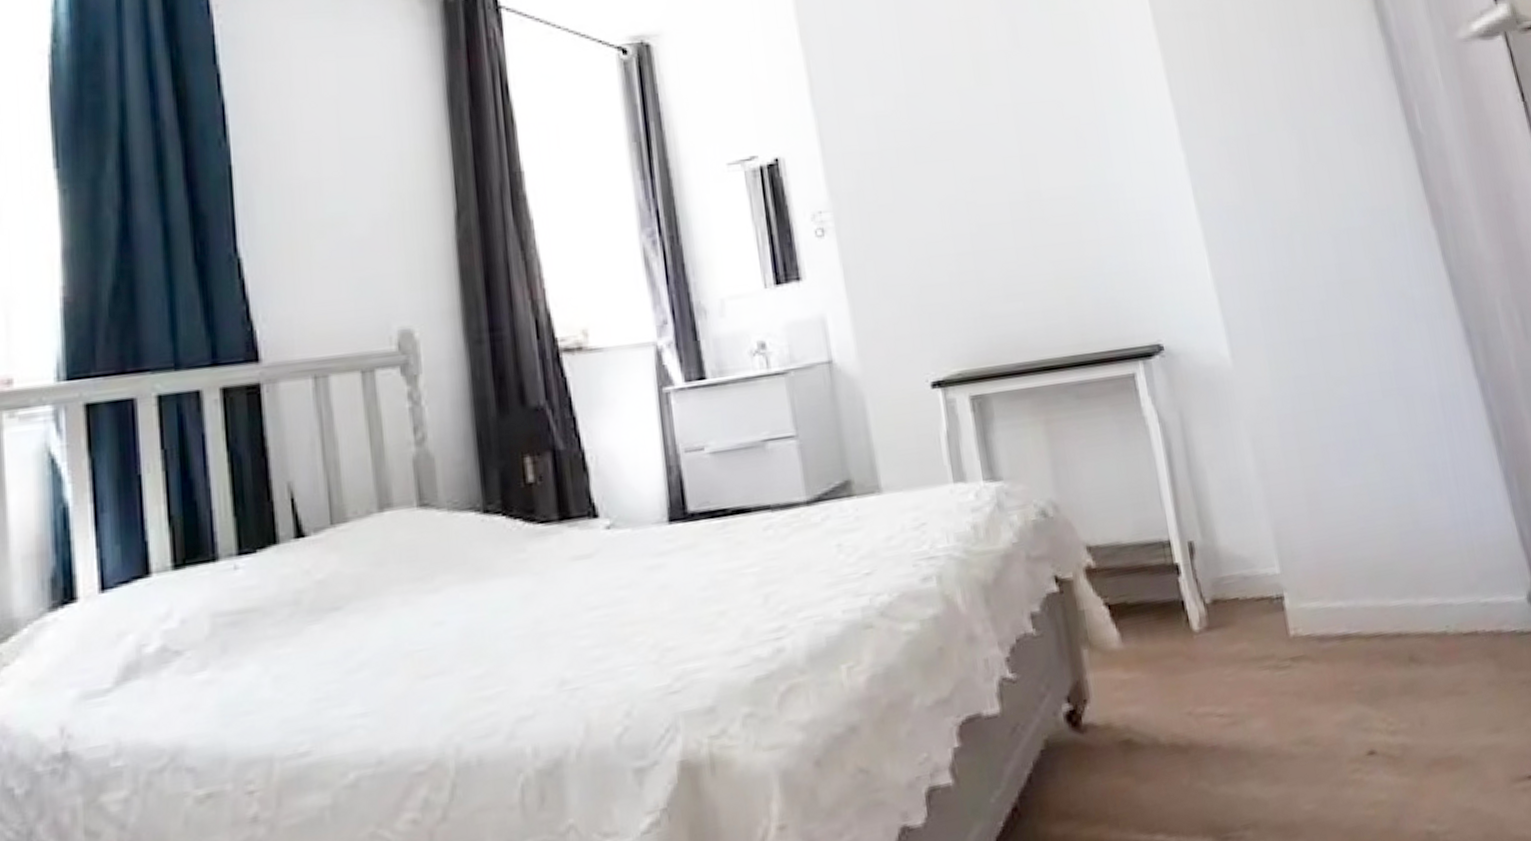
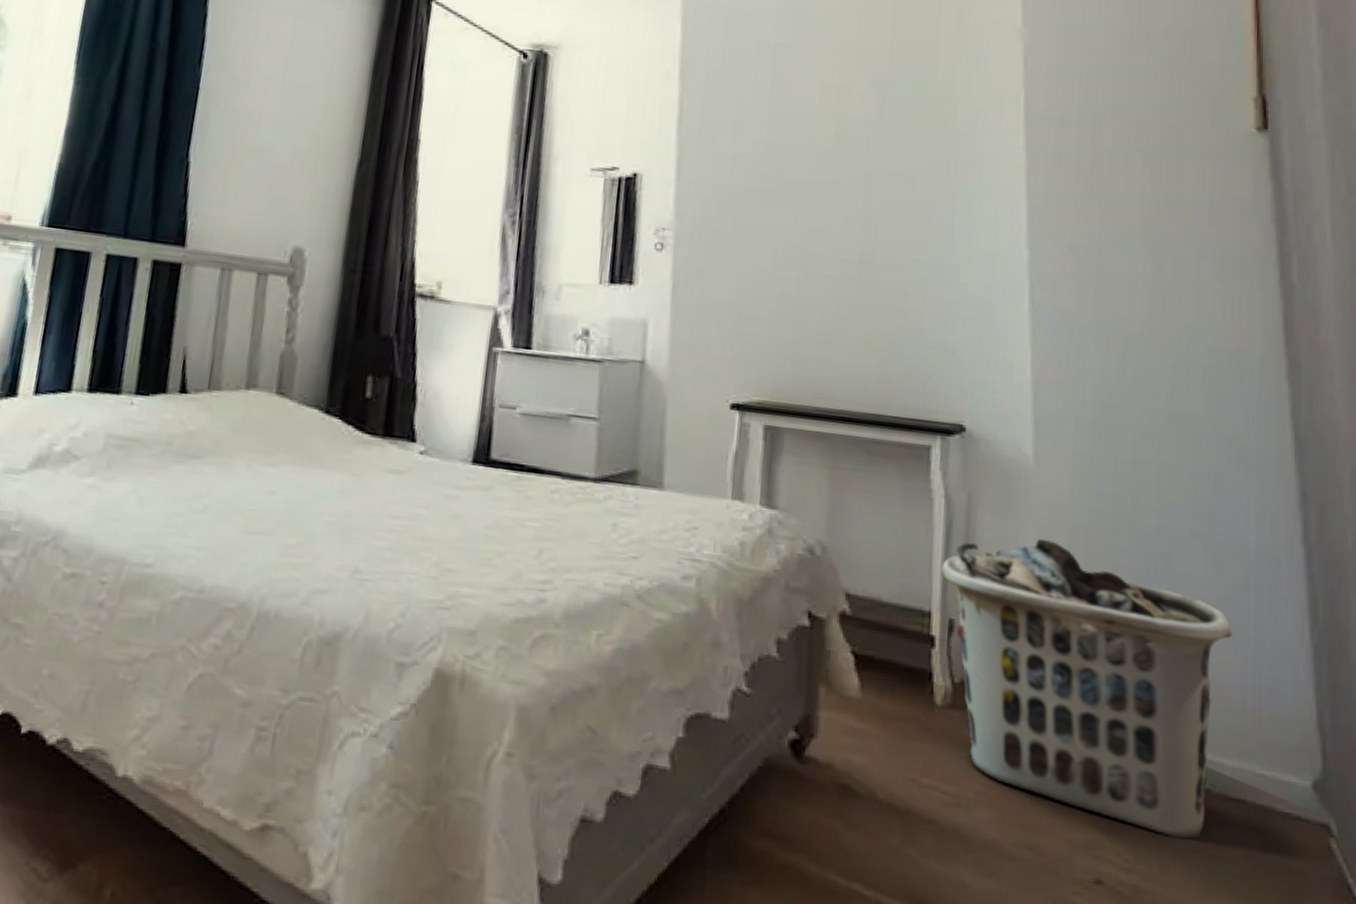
clothes hamper: none [1170,436,1449,689] -> present [941,538,1233,839]

